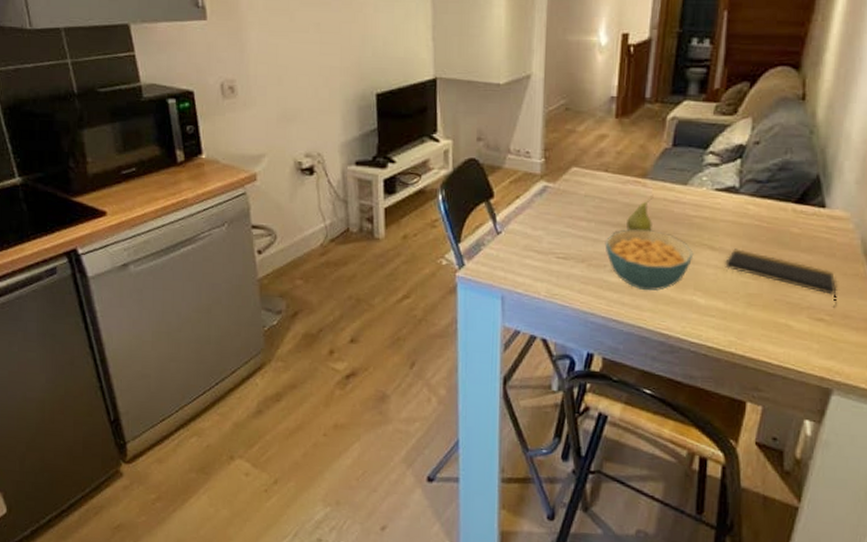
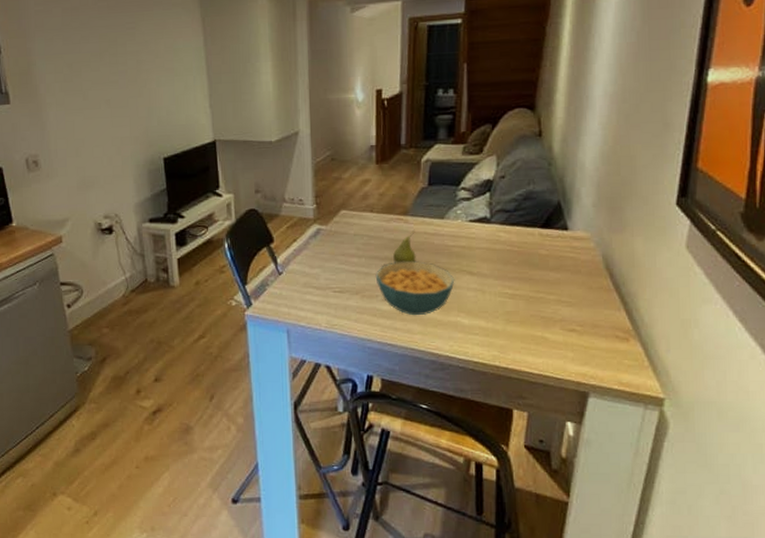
notepad: present [725,249,837,302] -> none [483,272,585,314]

